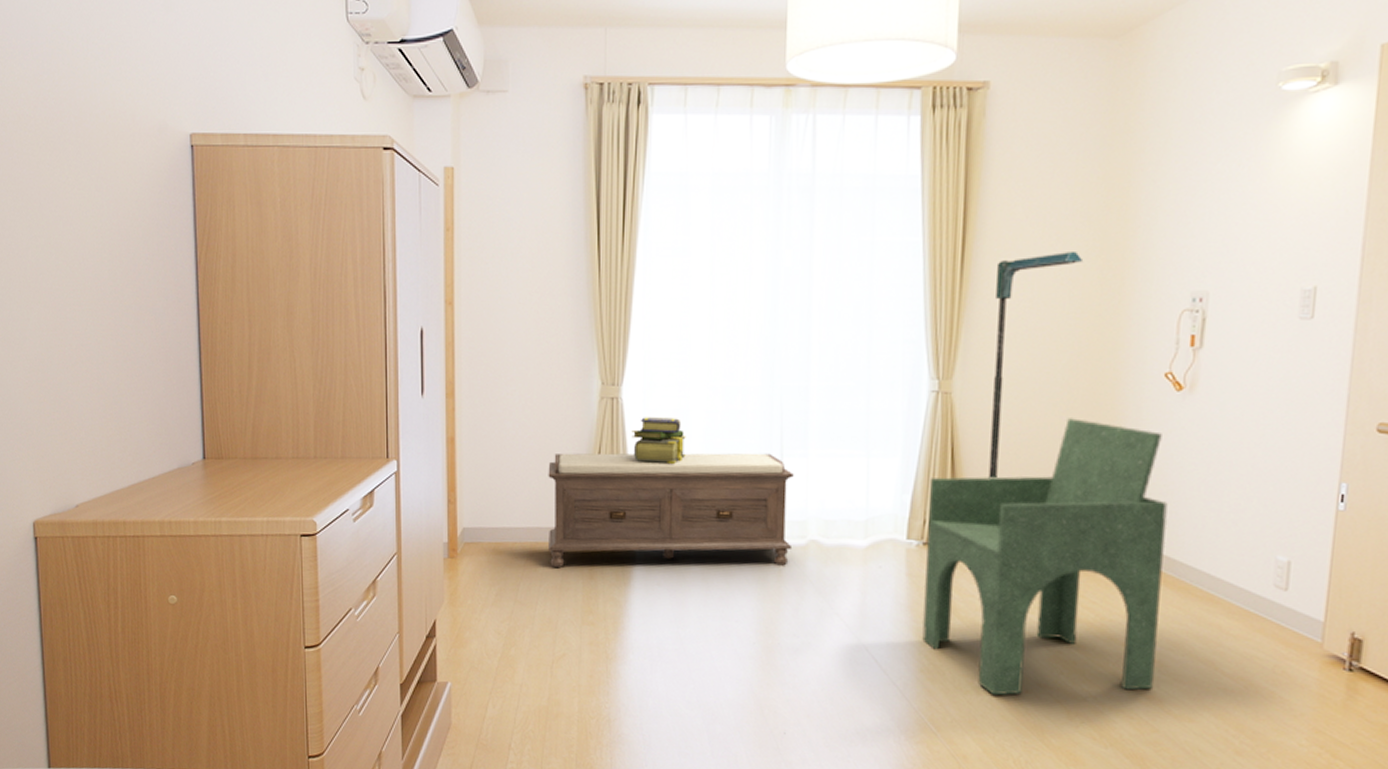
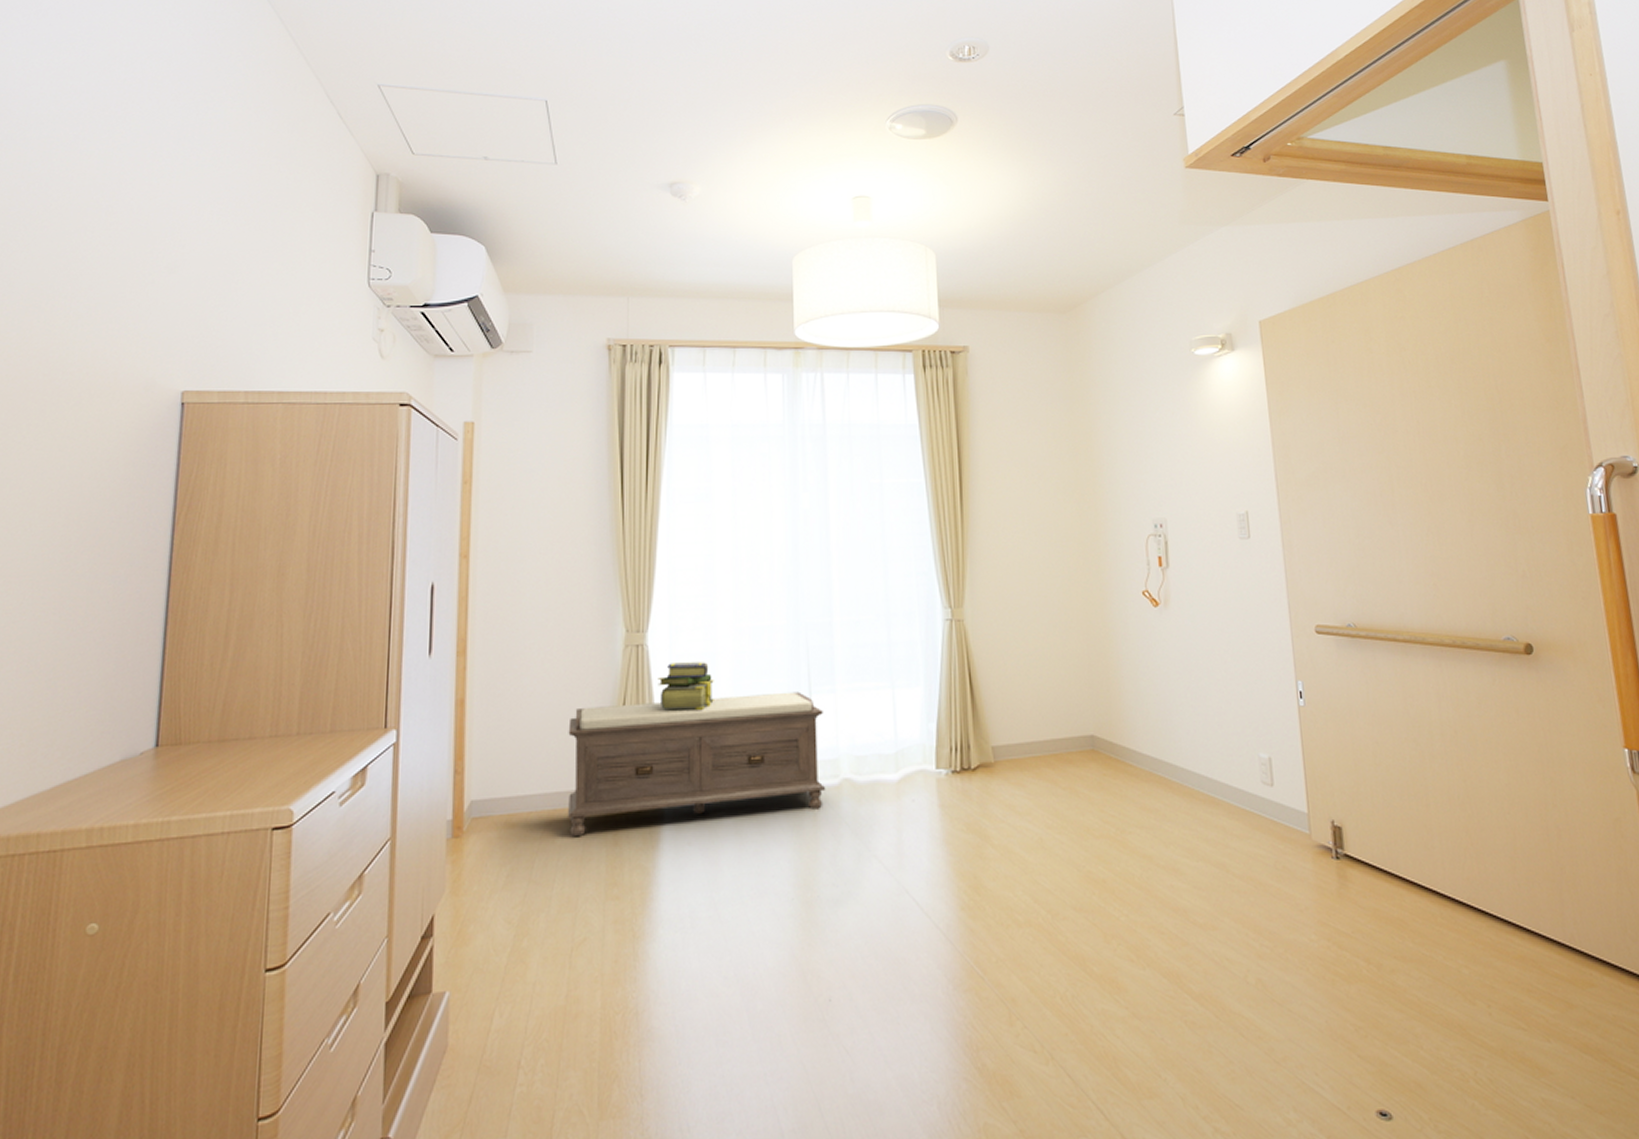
armchair: present [922,418,1168,696] -> none [952,637,1178,927]
floor lamp: present [988,250,1084,479] -> none [992,487,1063,701]

